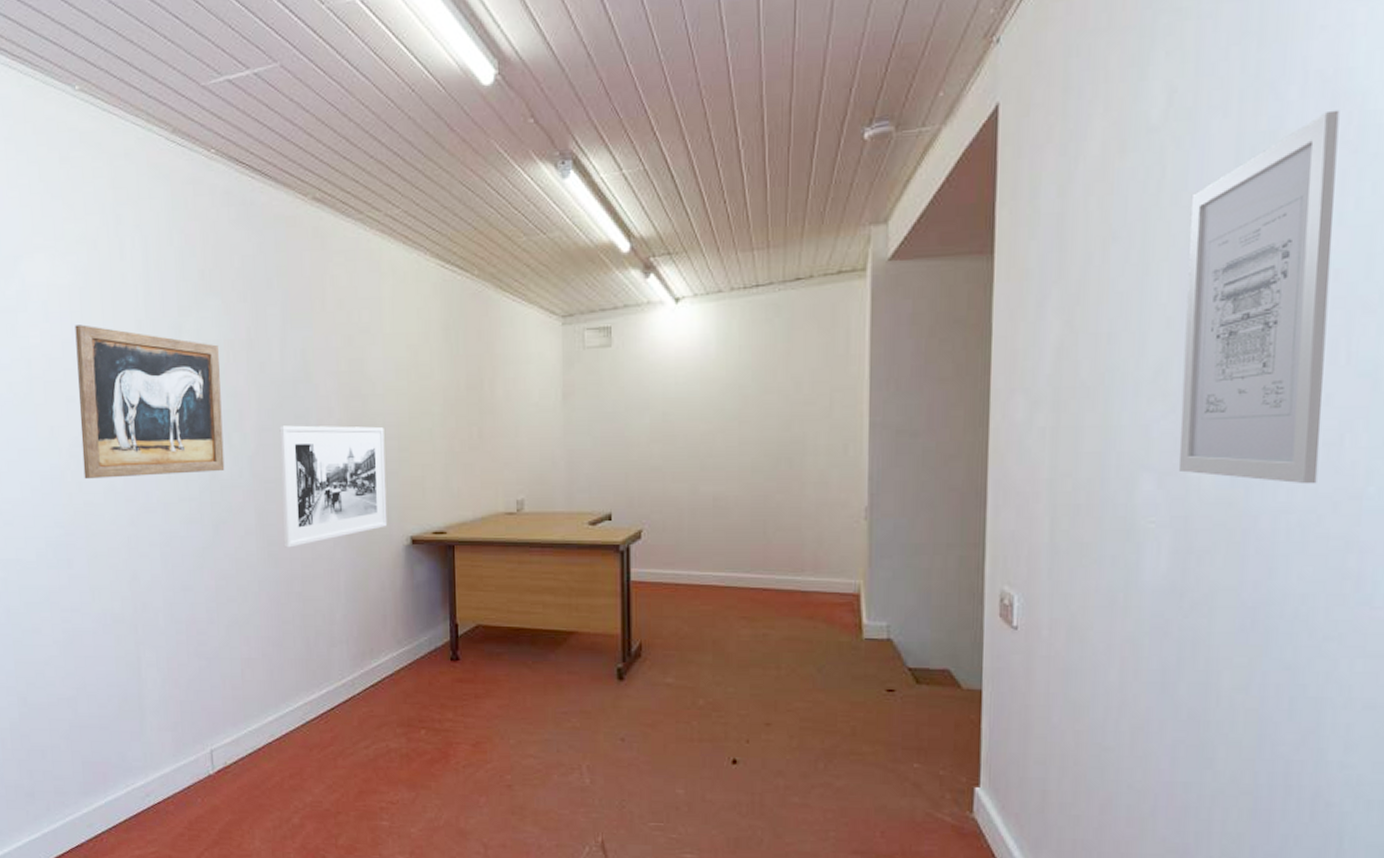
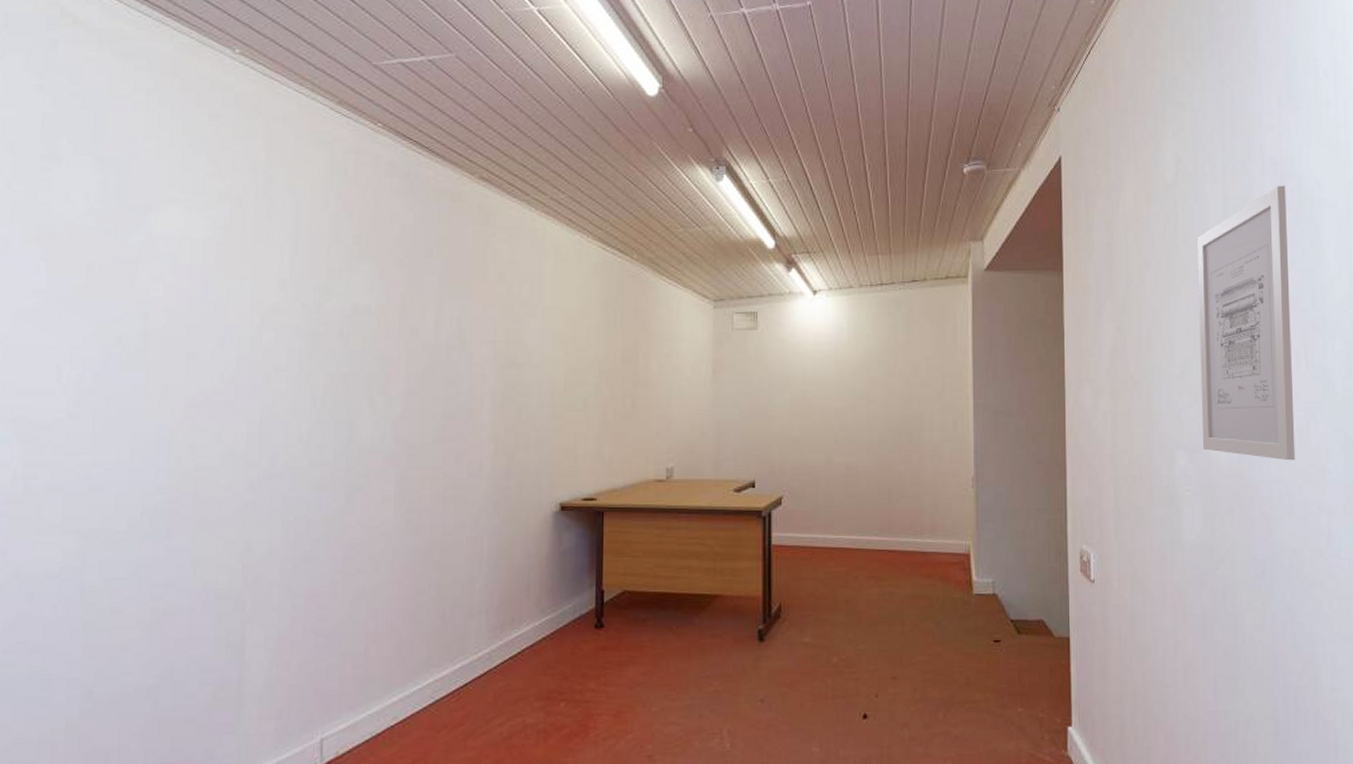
wall art: present [75,324,225,480] -> none [199,280,369,442]
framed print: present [279,425,388,548] -> none [424,391,539,515]

